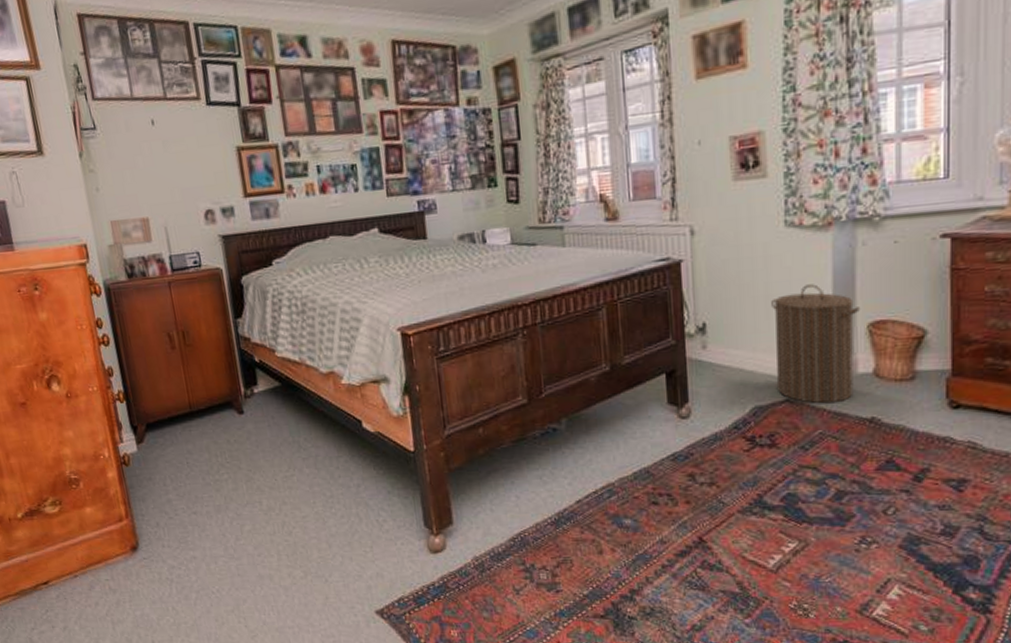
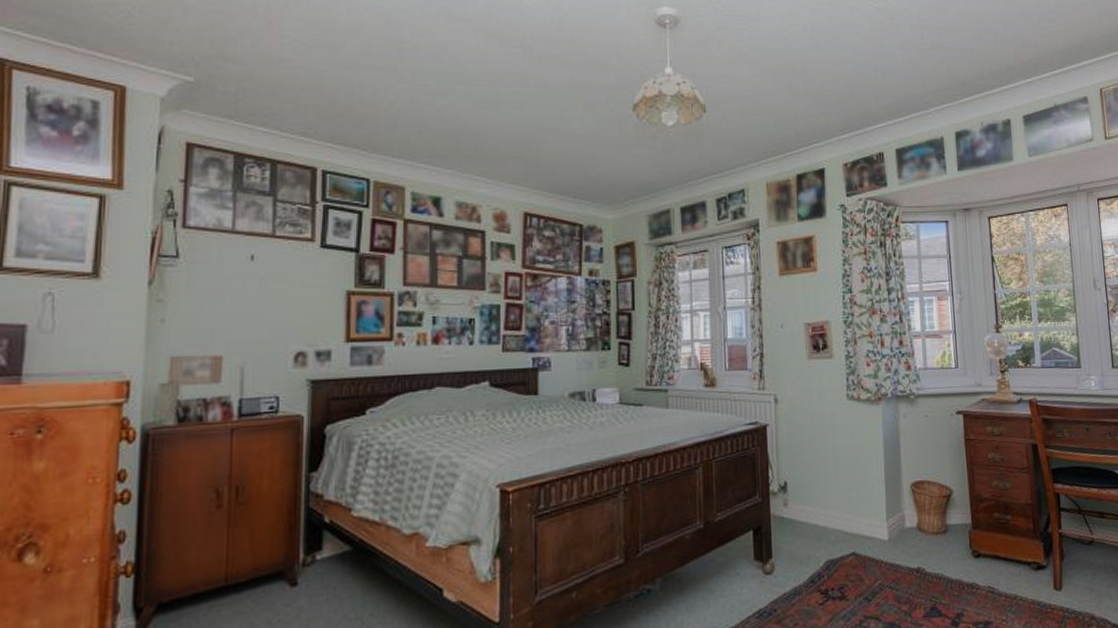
laundry hamper: present [771,284,861,404] -> none [839,449,905,556]

